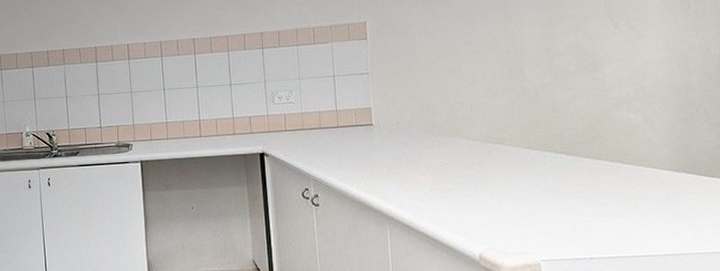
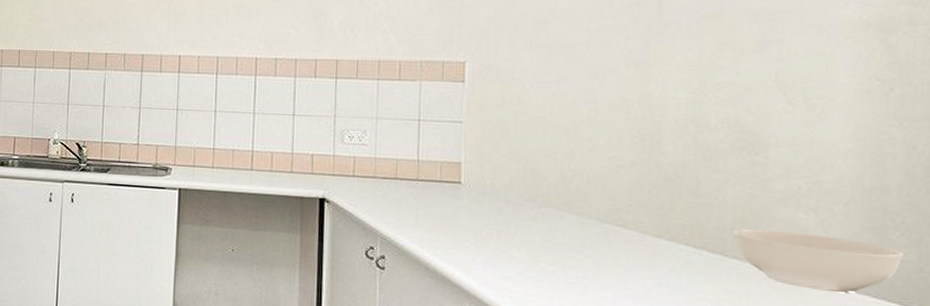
bowl: none [583,129,707,174] -> present [732,228,904,293]

